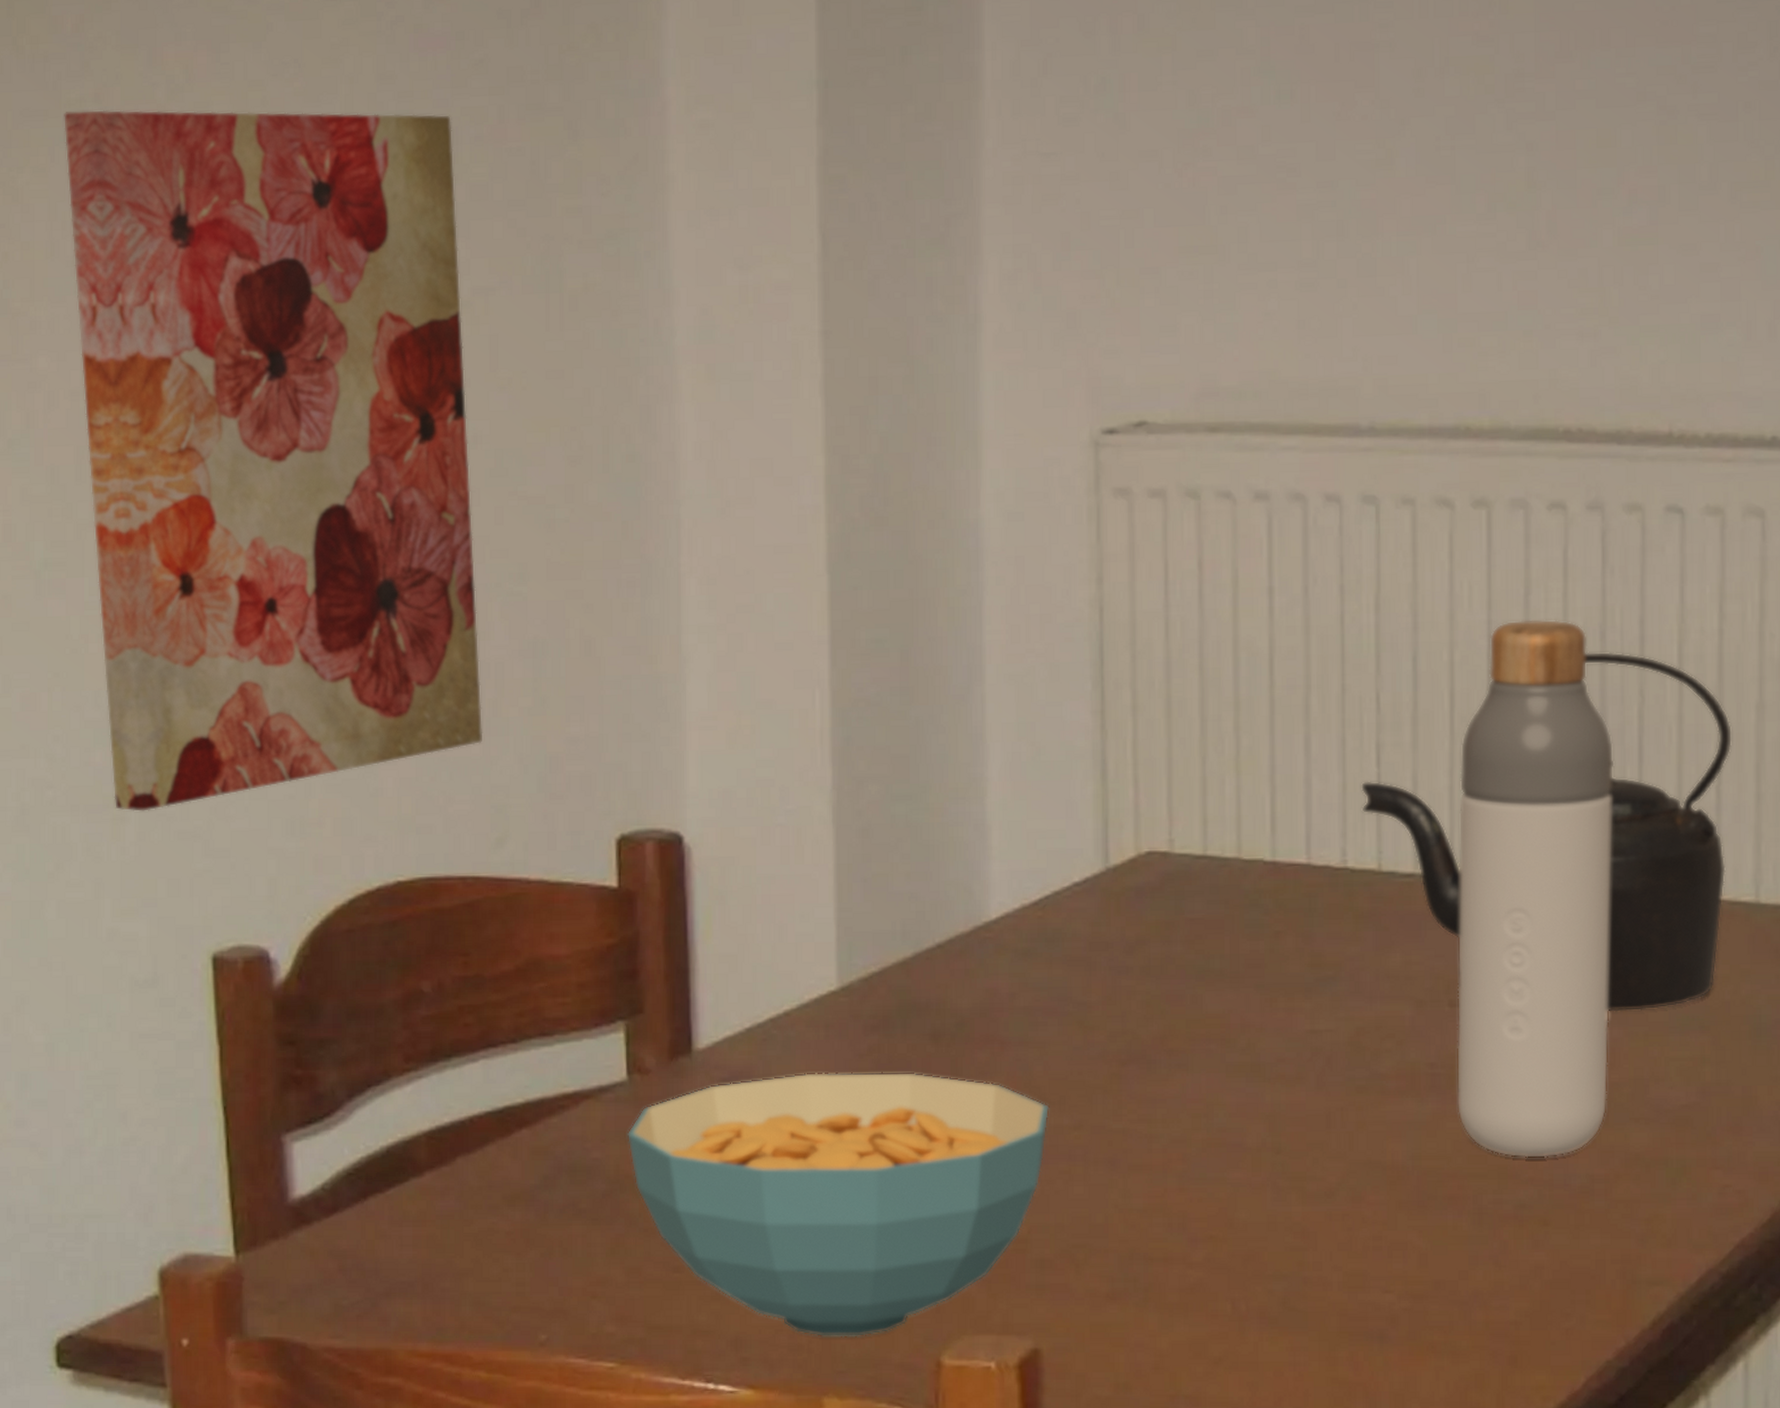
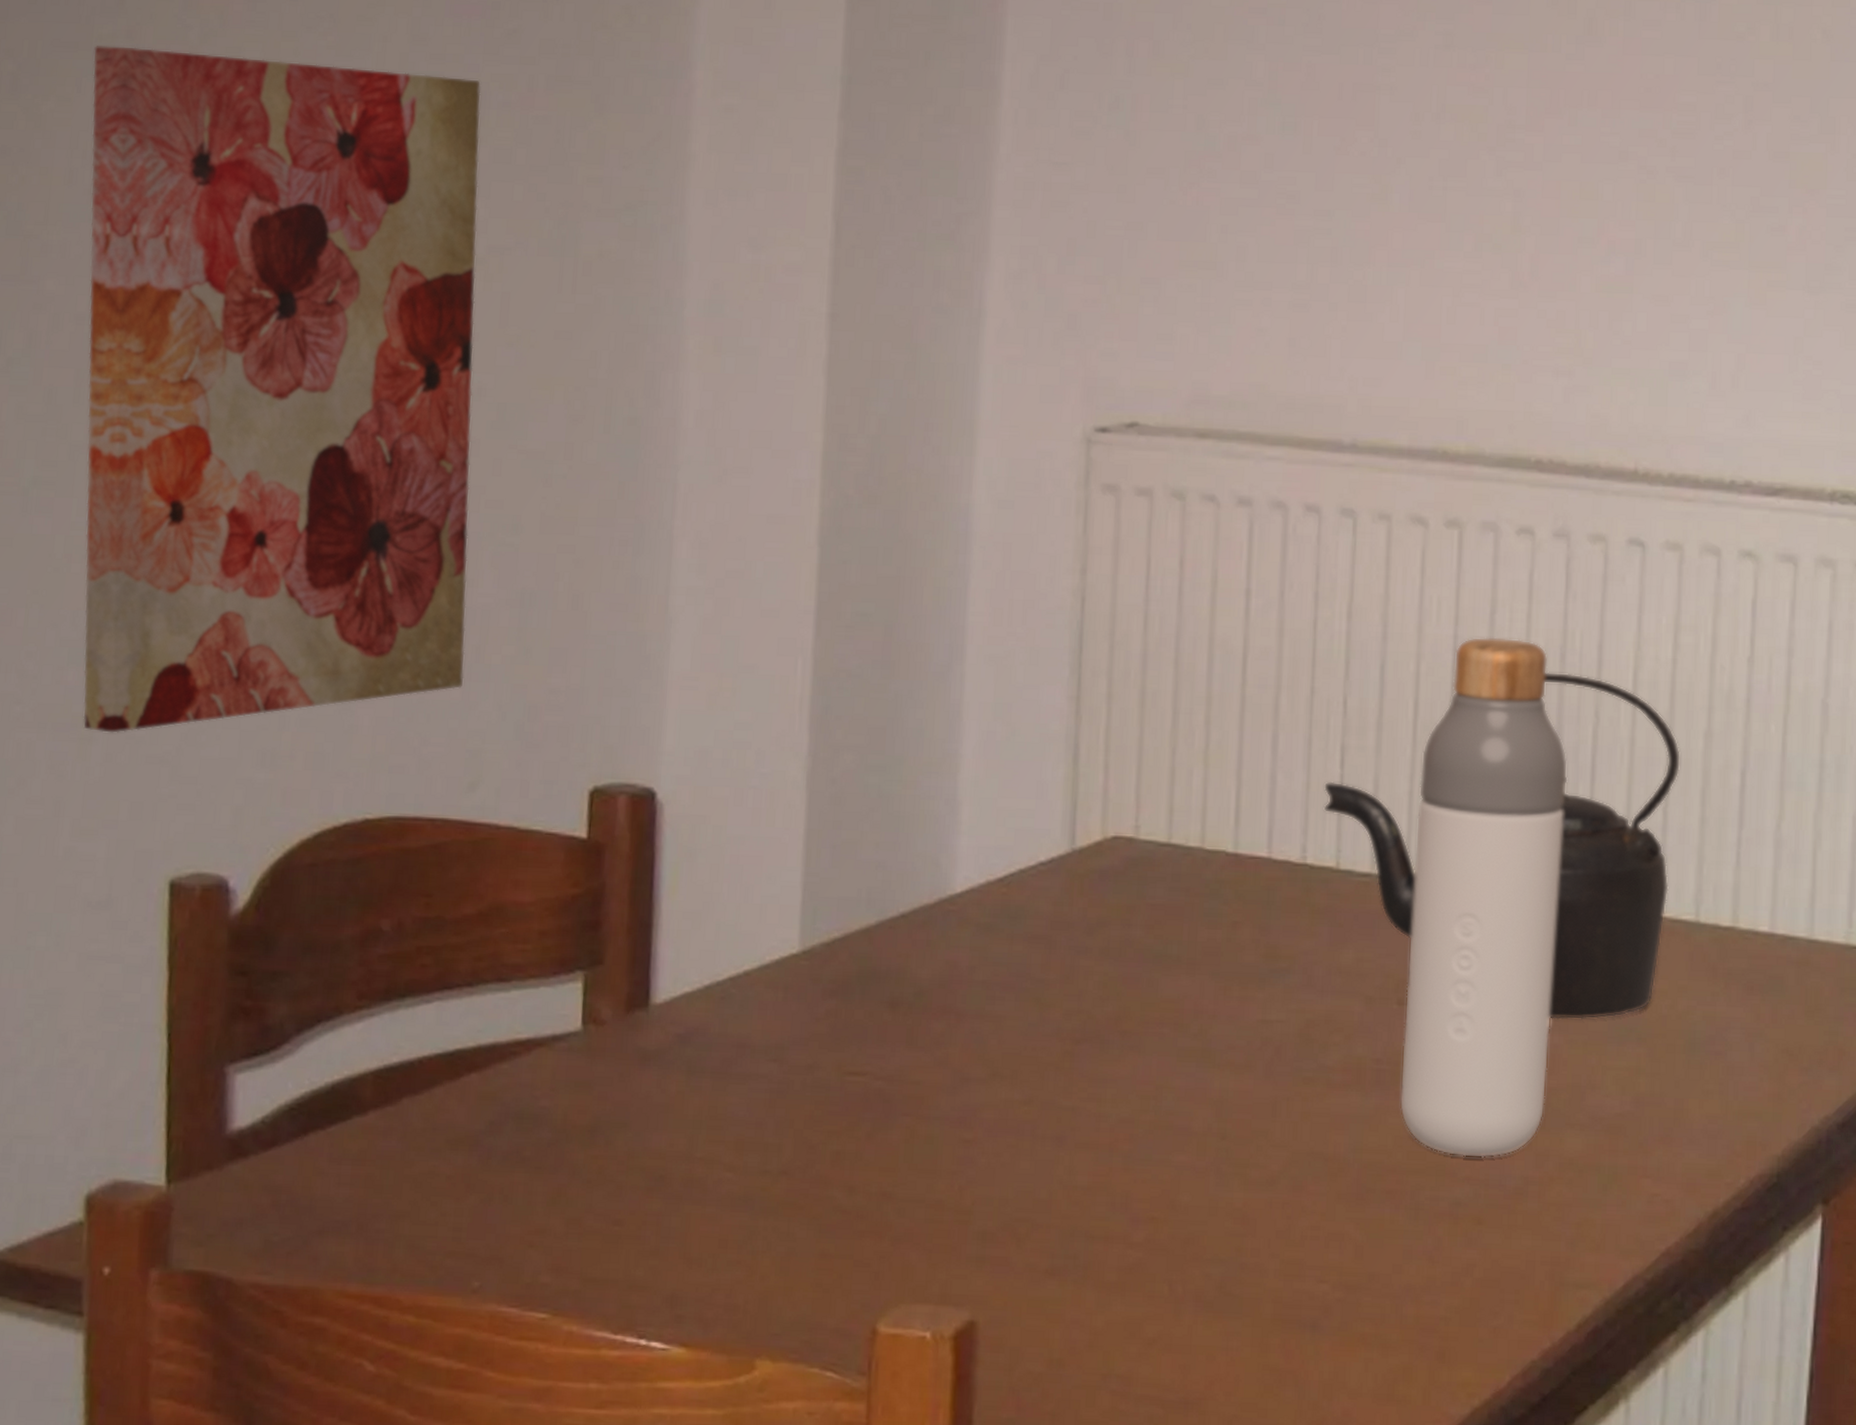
cereal bowl: present [626,1071,1050,1338] -> none [576,1033,1002,1301]

